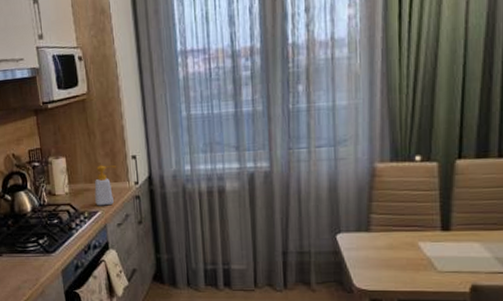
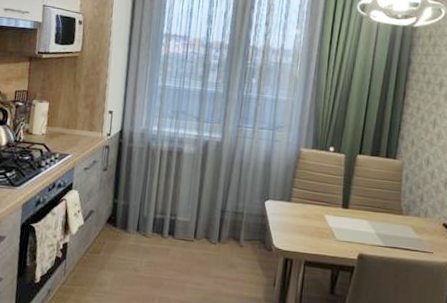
soap bottle: present [94,165,117,206] -> none [68,114,94,150]

